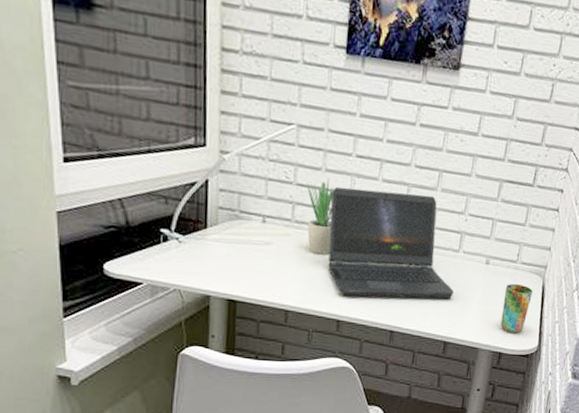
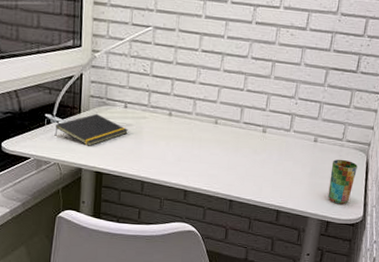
notepad: none [173,229,267,269] -> present [54,113,128,146]
potted plant: present [306,178,334,255] -> none [160,70,183,135]
laptop computer: present [328,187,454,299] -> none [177,77,286,173]

